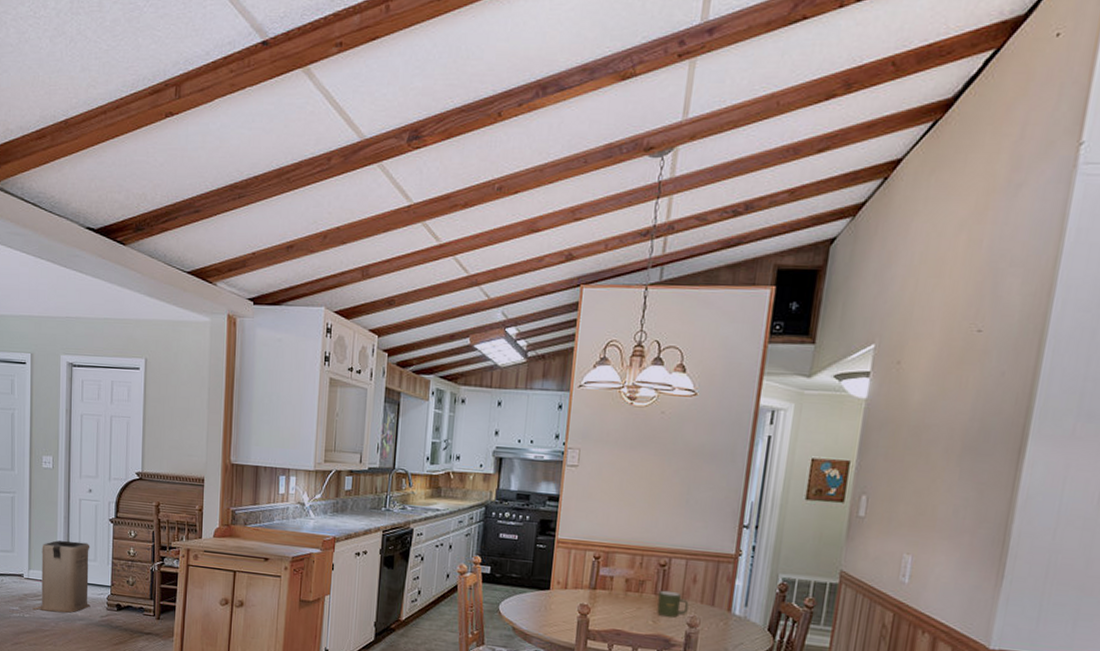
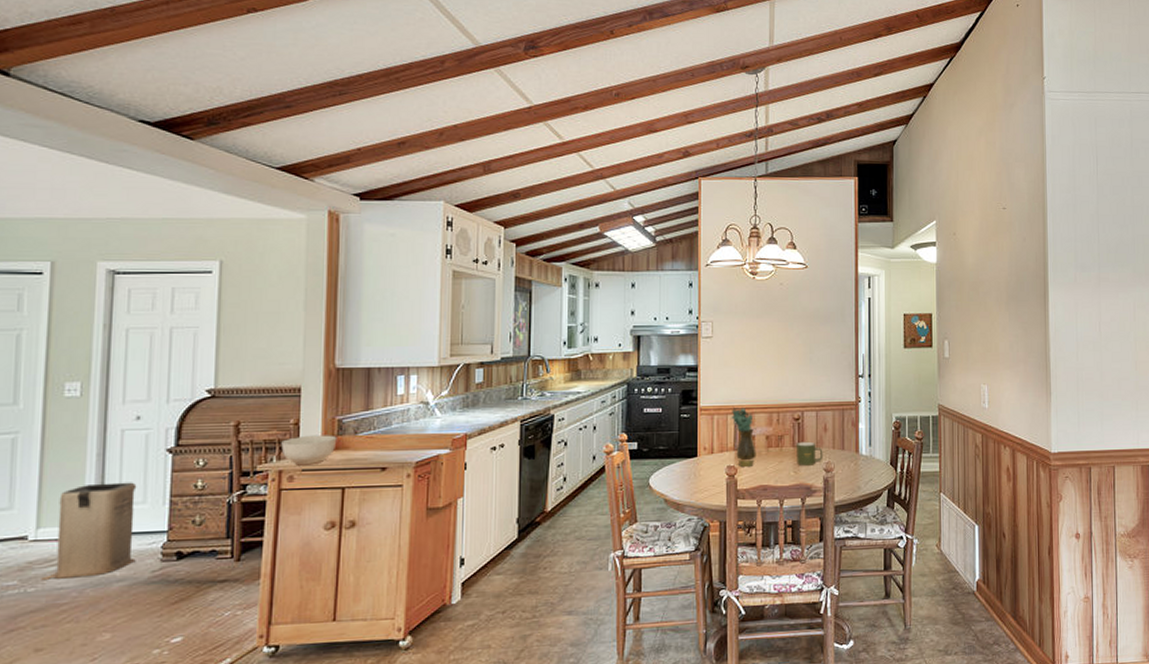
bowl: none [189,521,231,548] -> present [281,435,337,466]
vase: none [589,541,614,609] -> present [731,405,756,468]

